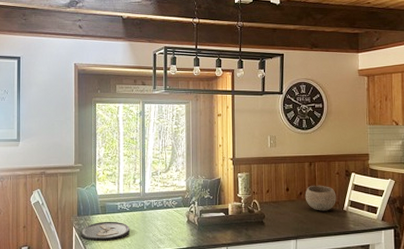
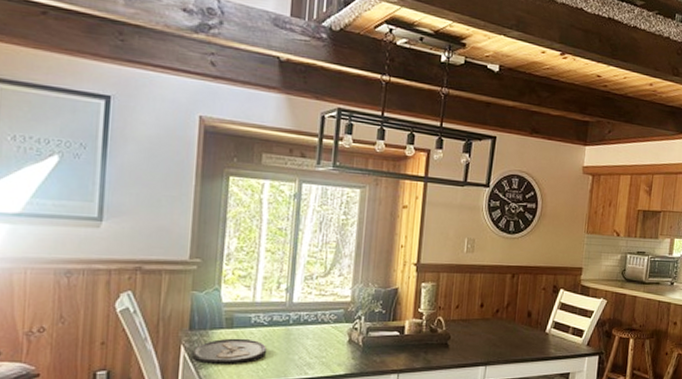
bowl: present [305,185,336,211] -> none [502,301,539,333]

